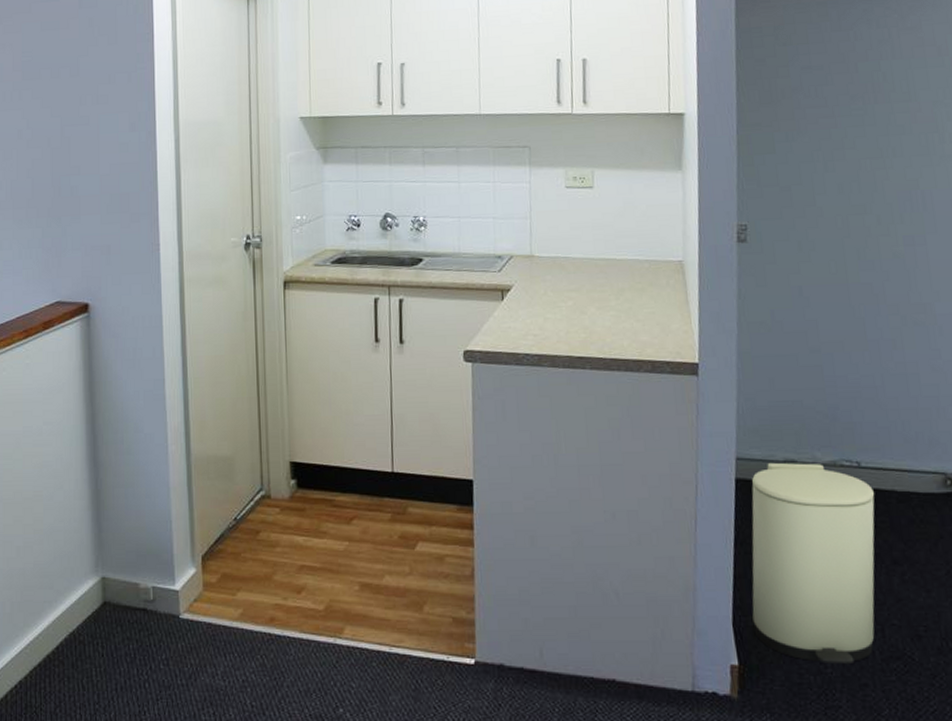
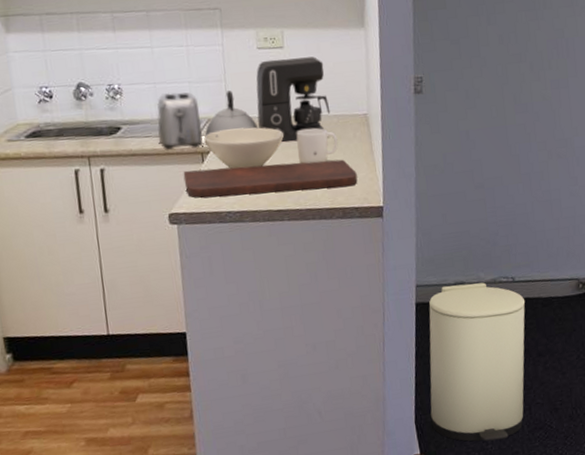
toaster: none [458,226,504,286] -> present [157,92,203,151]
cutting board: none [481,307,670,338] -> present [183,159,358,198]
kettle: none [505,228,562,280] -> present [204,90,258,143]
bowl: none [505,267,590,310] -> present [203,127,285,169]
coffee maker: none [562,198,642,284] -> present [256,56,331,142]
mug: none [603,272,649,310] -> present [296,128,338,164]

